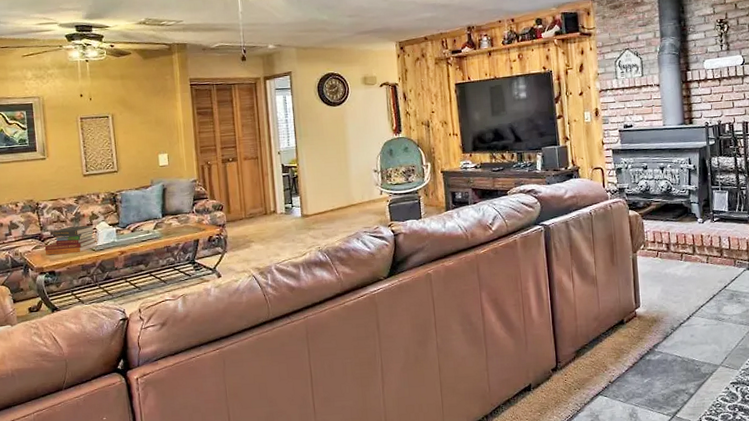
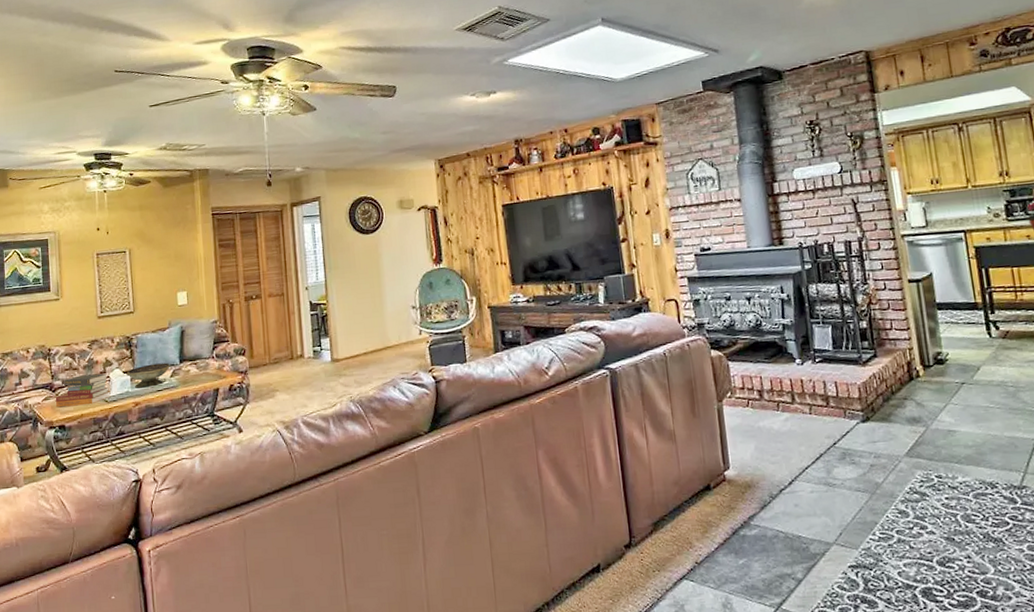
decorative bowl: none [113,216,153,240] -> present [127,362,170,389]

